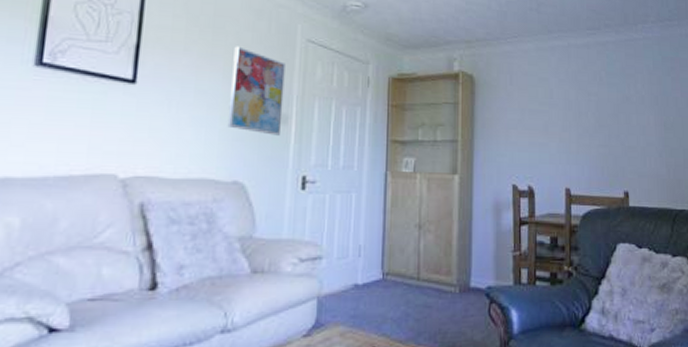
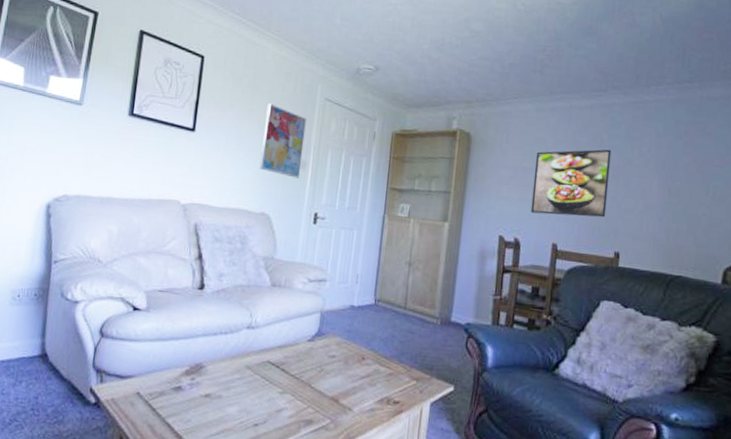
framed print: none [541,87,612,158] -> present [530,149,612,218]

